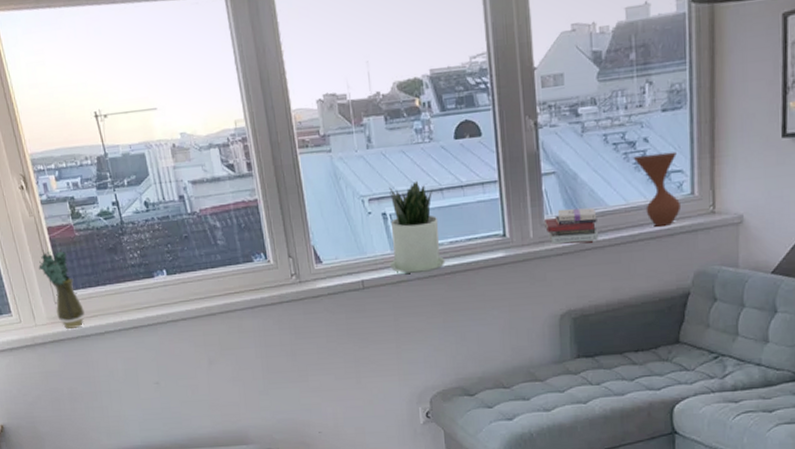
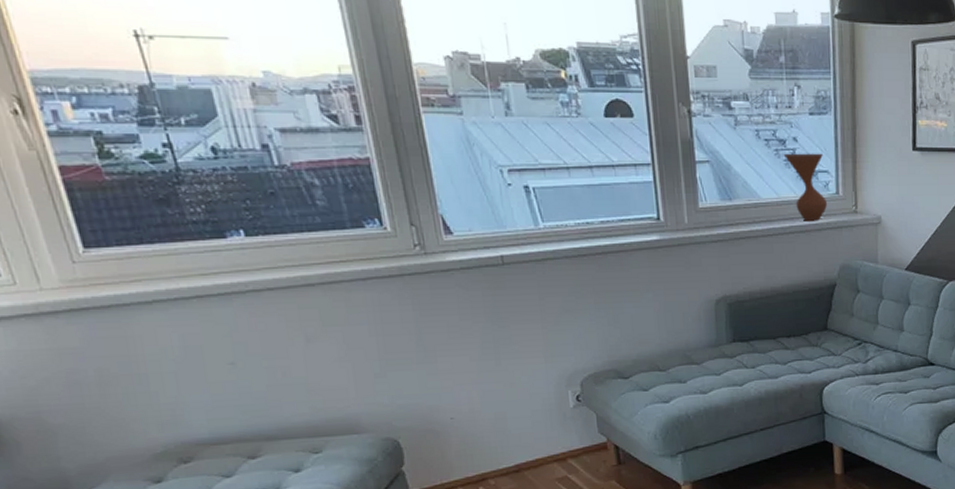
vase: present [38,249,85,329] -> none [45,194,121,295]
planter: present [389,180,446,274] -> none [532,155,596,252]
books: present [543,207,598,245] -> none [698,197,752,233]

